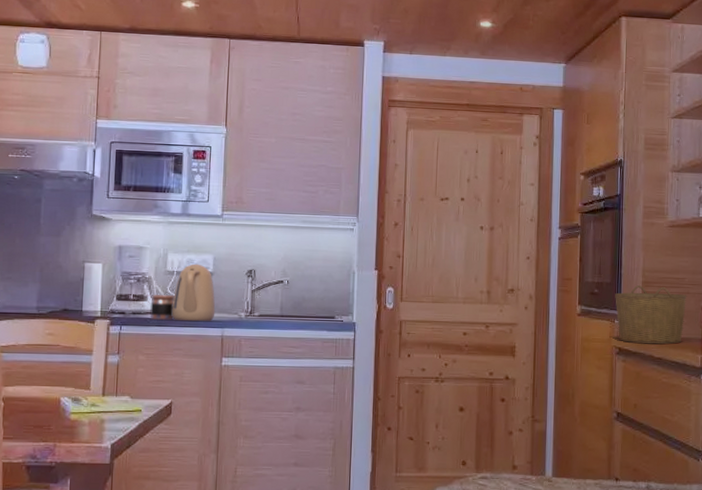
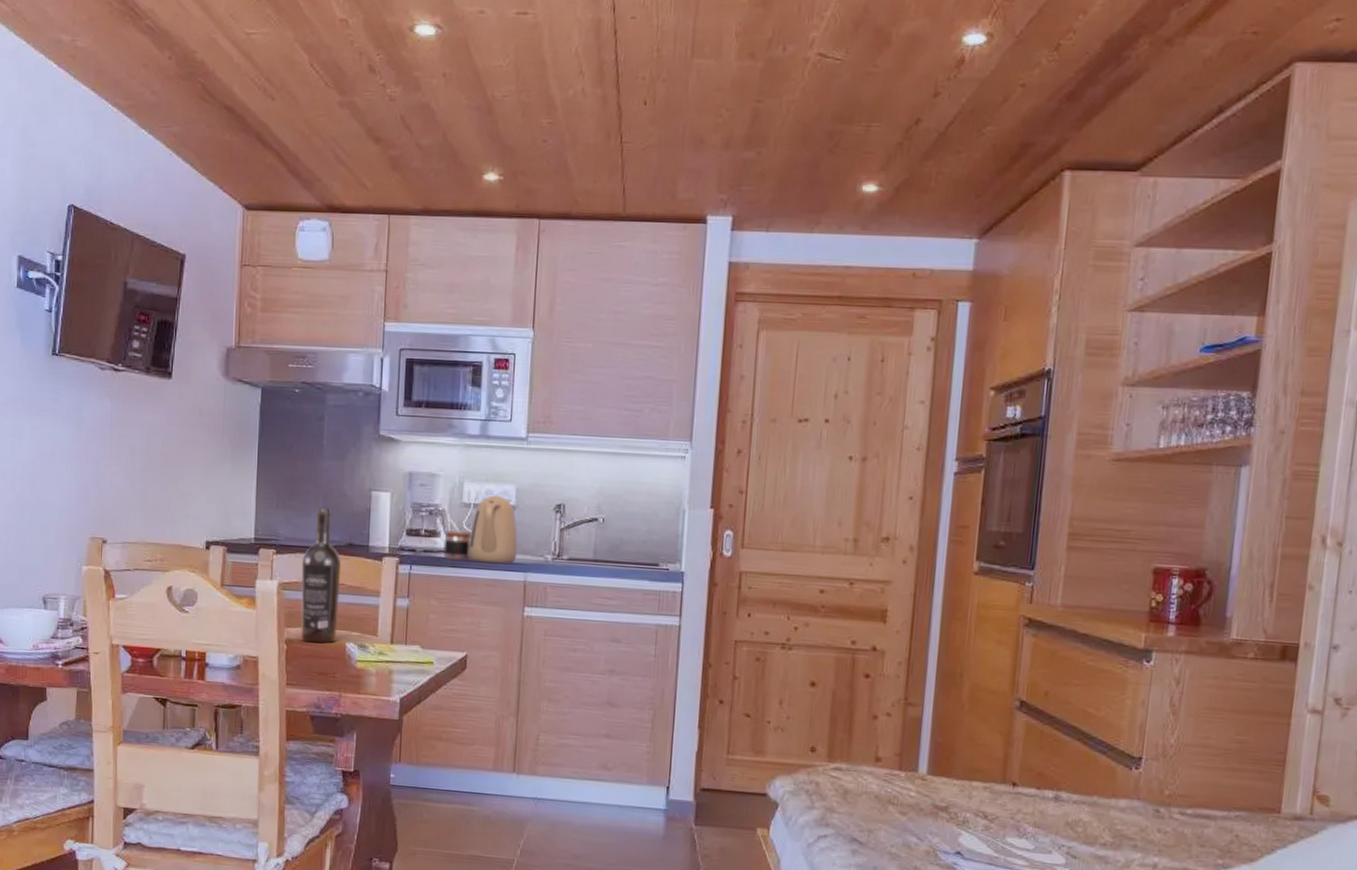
wine bottle: none [17,278,57,399] -> present [300,507,342,643]
basket: present [615,285,687,345] -> none [1027,538,1132,617]

